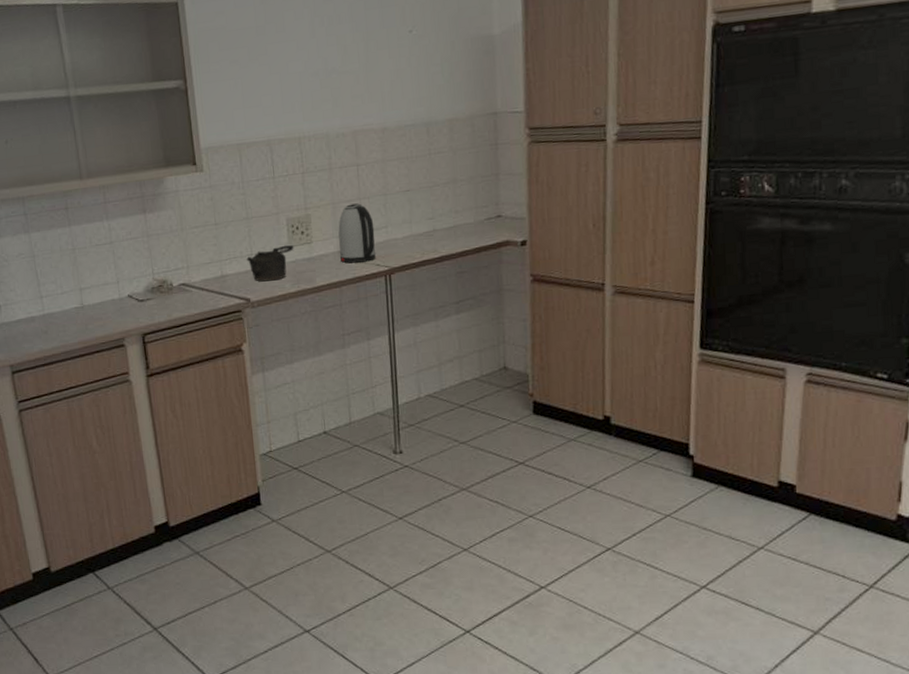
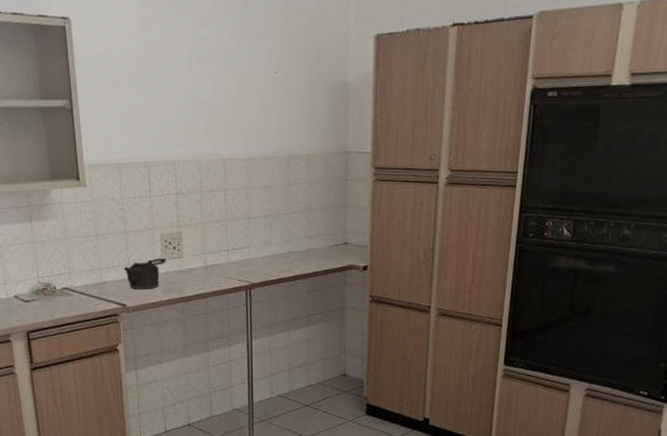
kettle: present [338,203,376,264] -> none [206,224,239,278]

